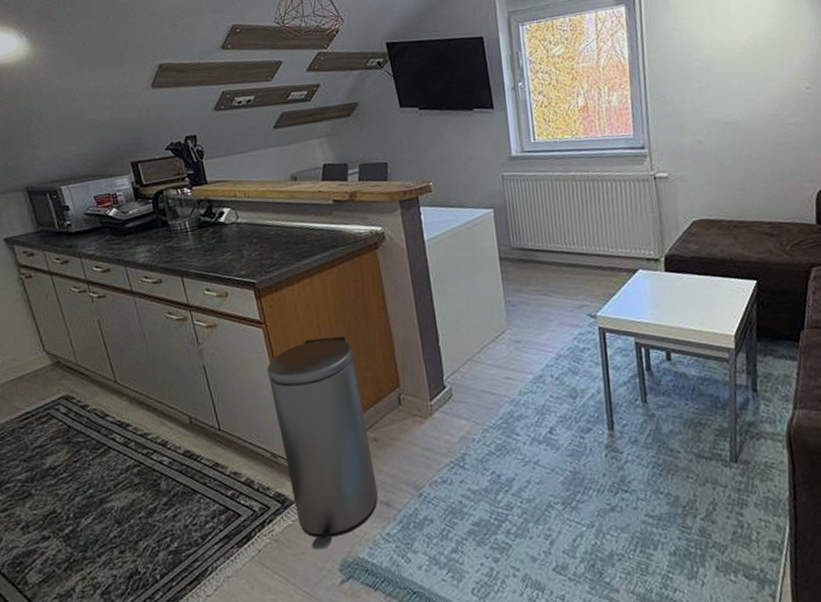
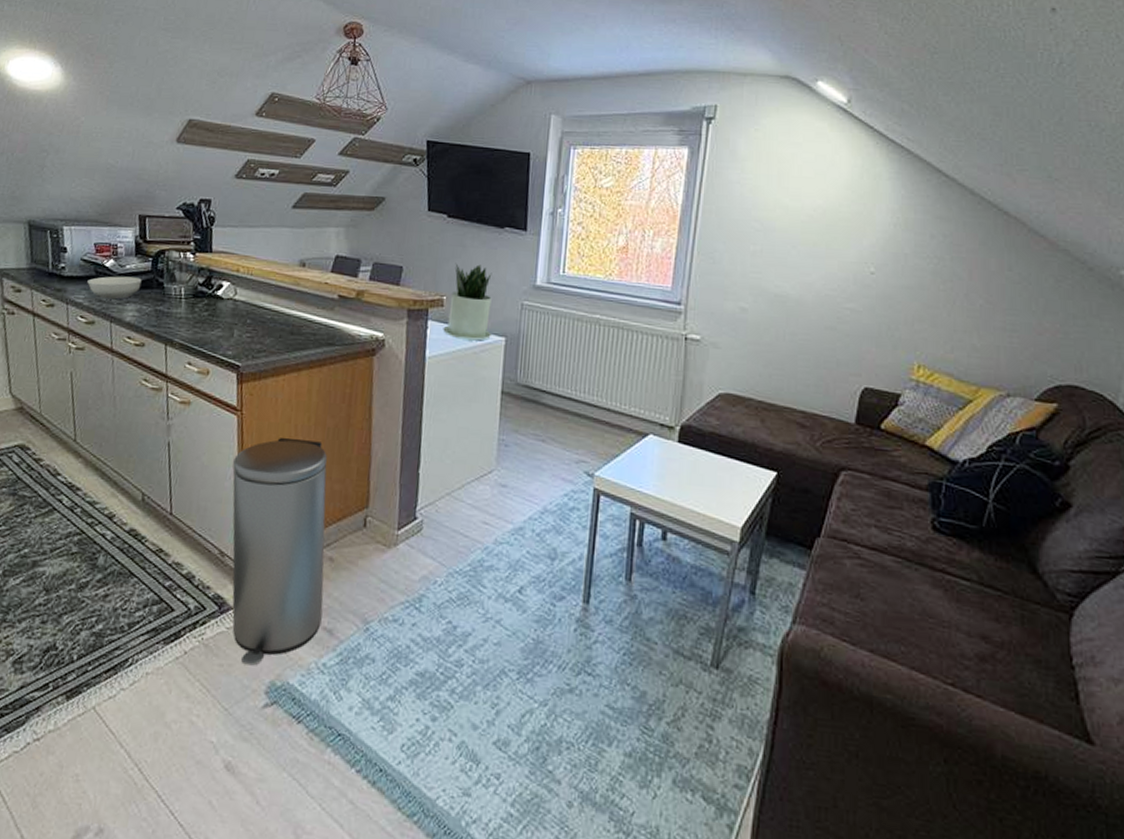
bowl: none [95,220,147,247] -> present [87,276,142,300]
planter: none [434,147,480,219] -> present [443,263,492,341]

